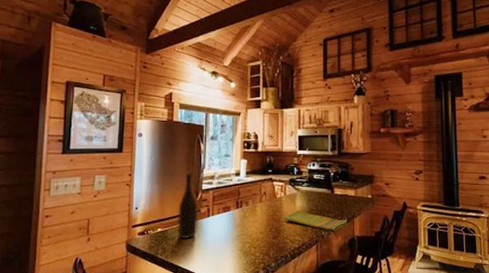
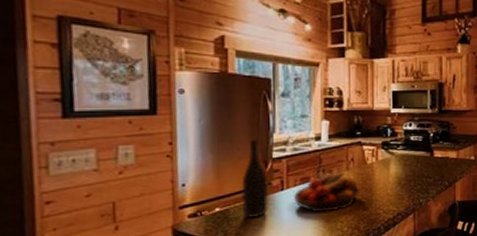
fruit bowl: none [216,202,271,238] -> present [293,171,361,213]
dish towel: present [283,210,348,232] -> none [375,177,448,198]

